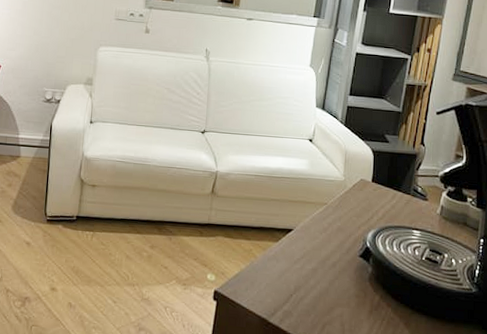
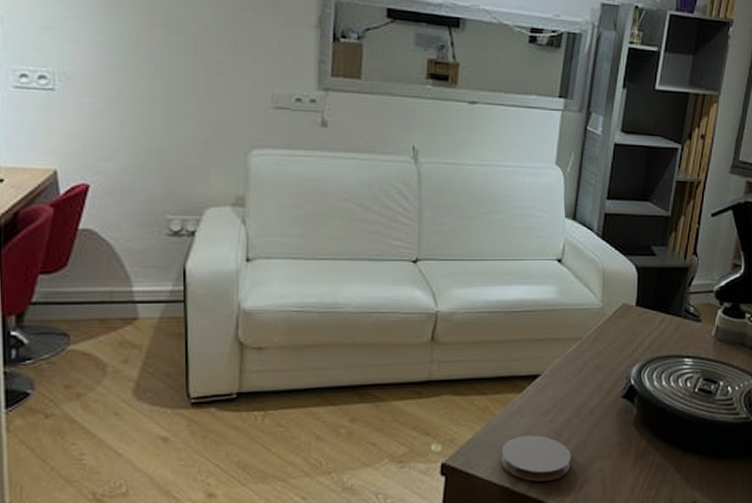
coaster: none [260,277,317,318] -> present [501,435,572,482]

